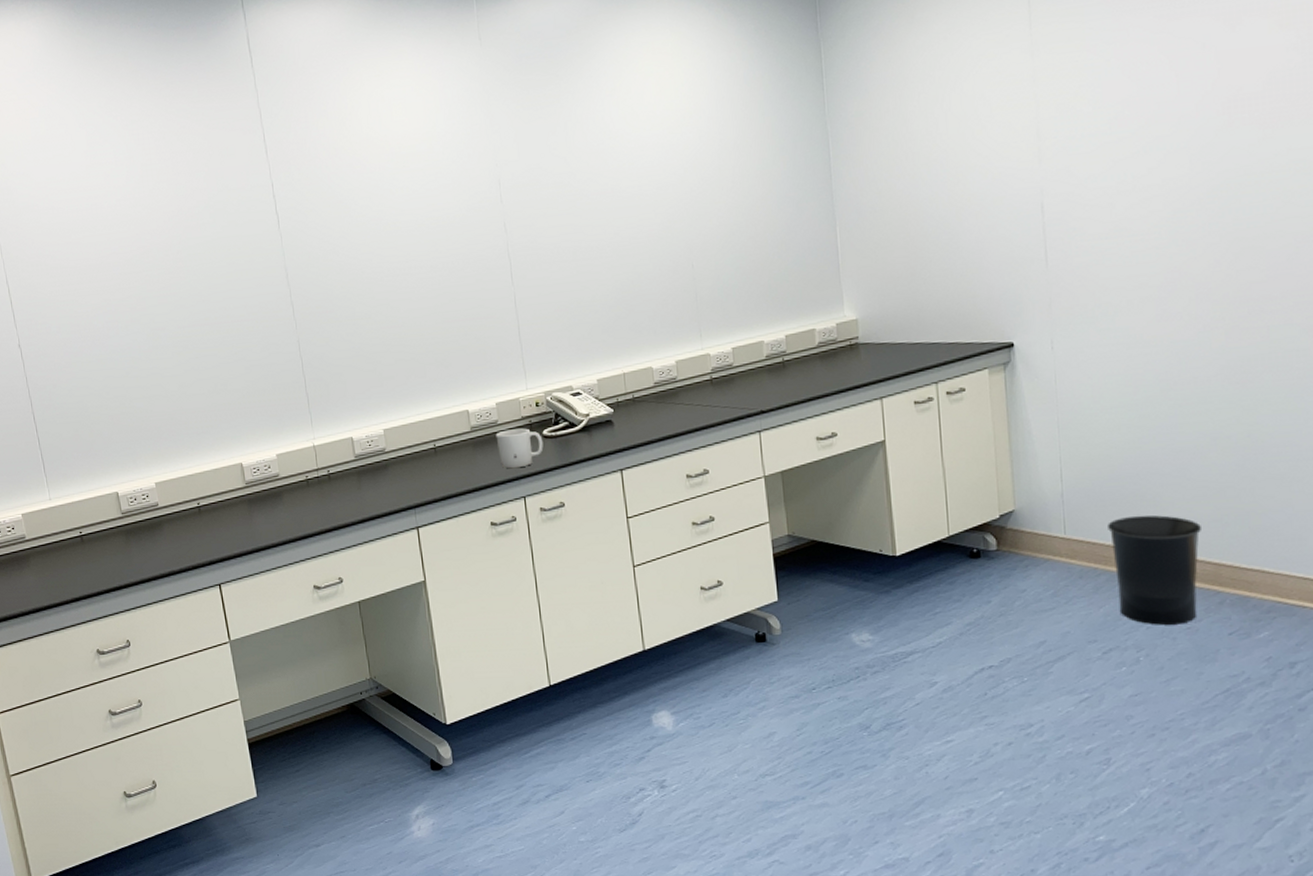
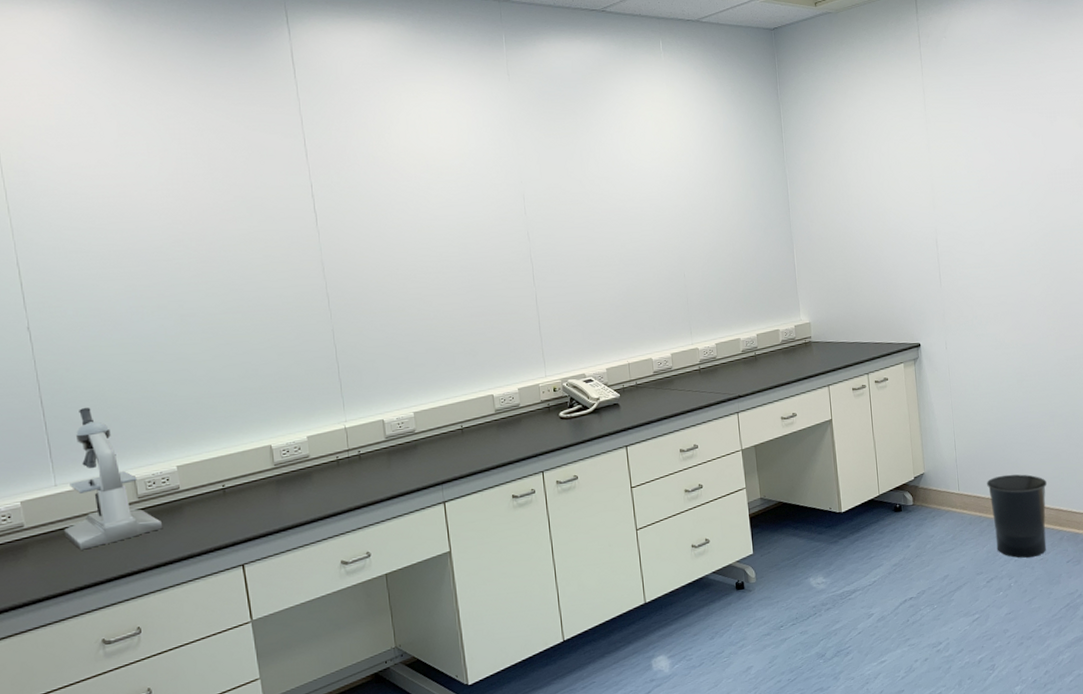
microscope: none [59,423,145,563] -> present [64,407,163,550]
mug: present [495,428,544,469] -> none [517,410,560,447]

